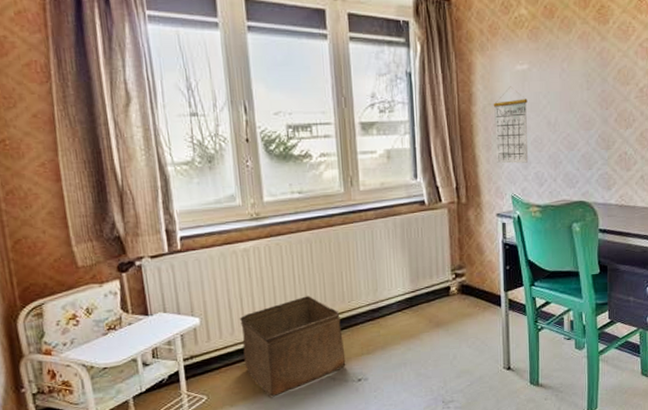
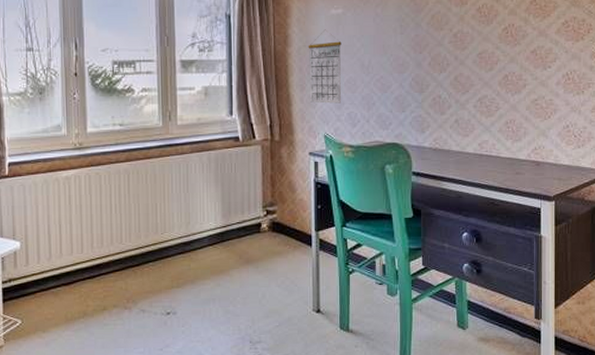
storage bin: present [239,296,346,397] -> none [57,226,156,325]

